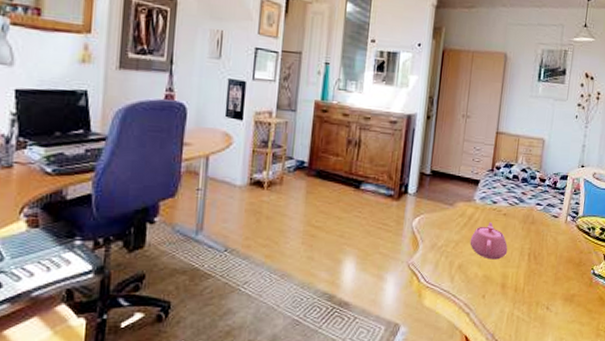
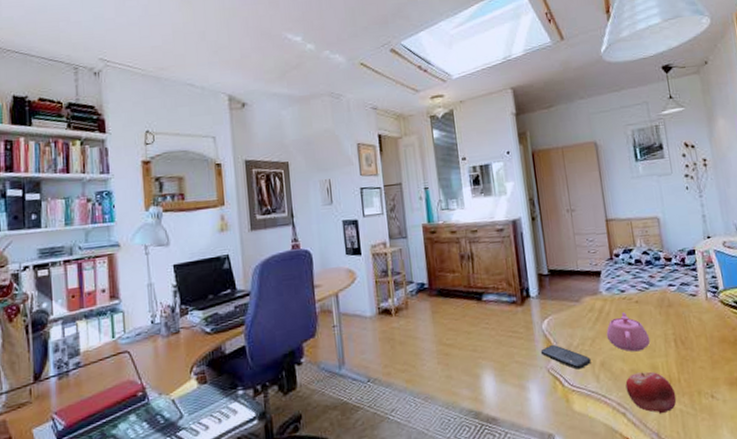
smartphone: none [405,241,450,268] -> present [540,344,591,370]
fruit: none [475,279,518,318] -> present [625,371,677,415]

